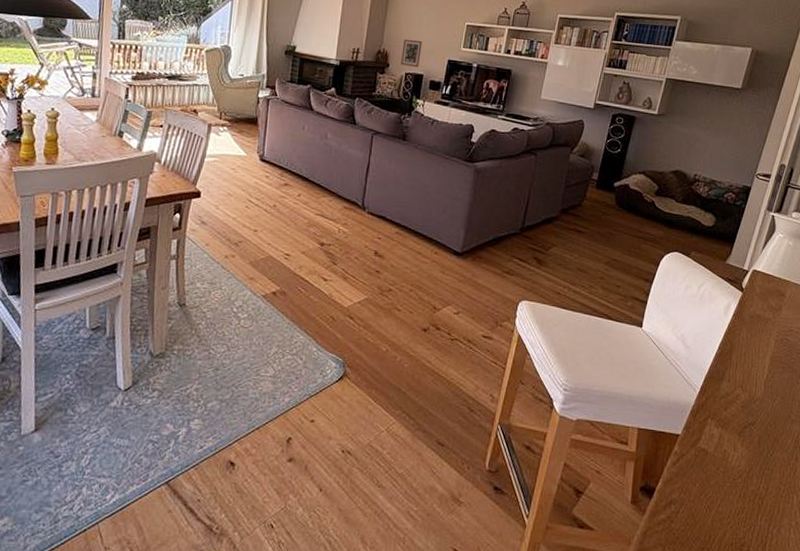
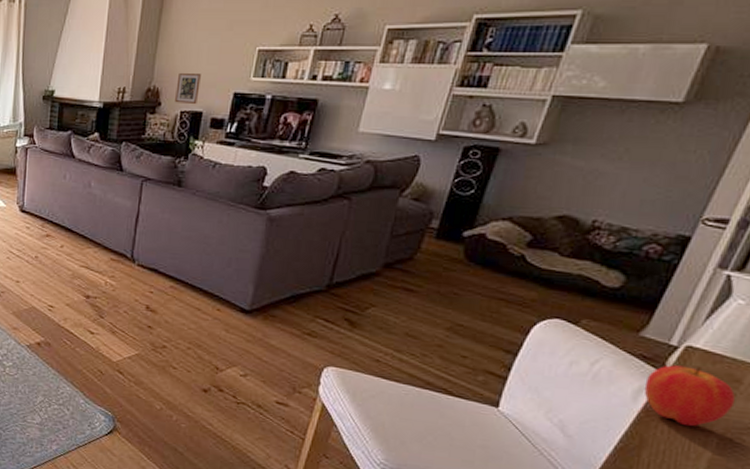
apple: none [731,285,783,333] -> present [644,365,736,427]

